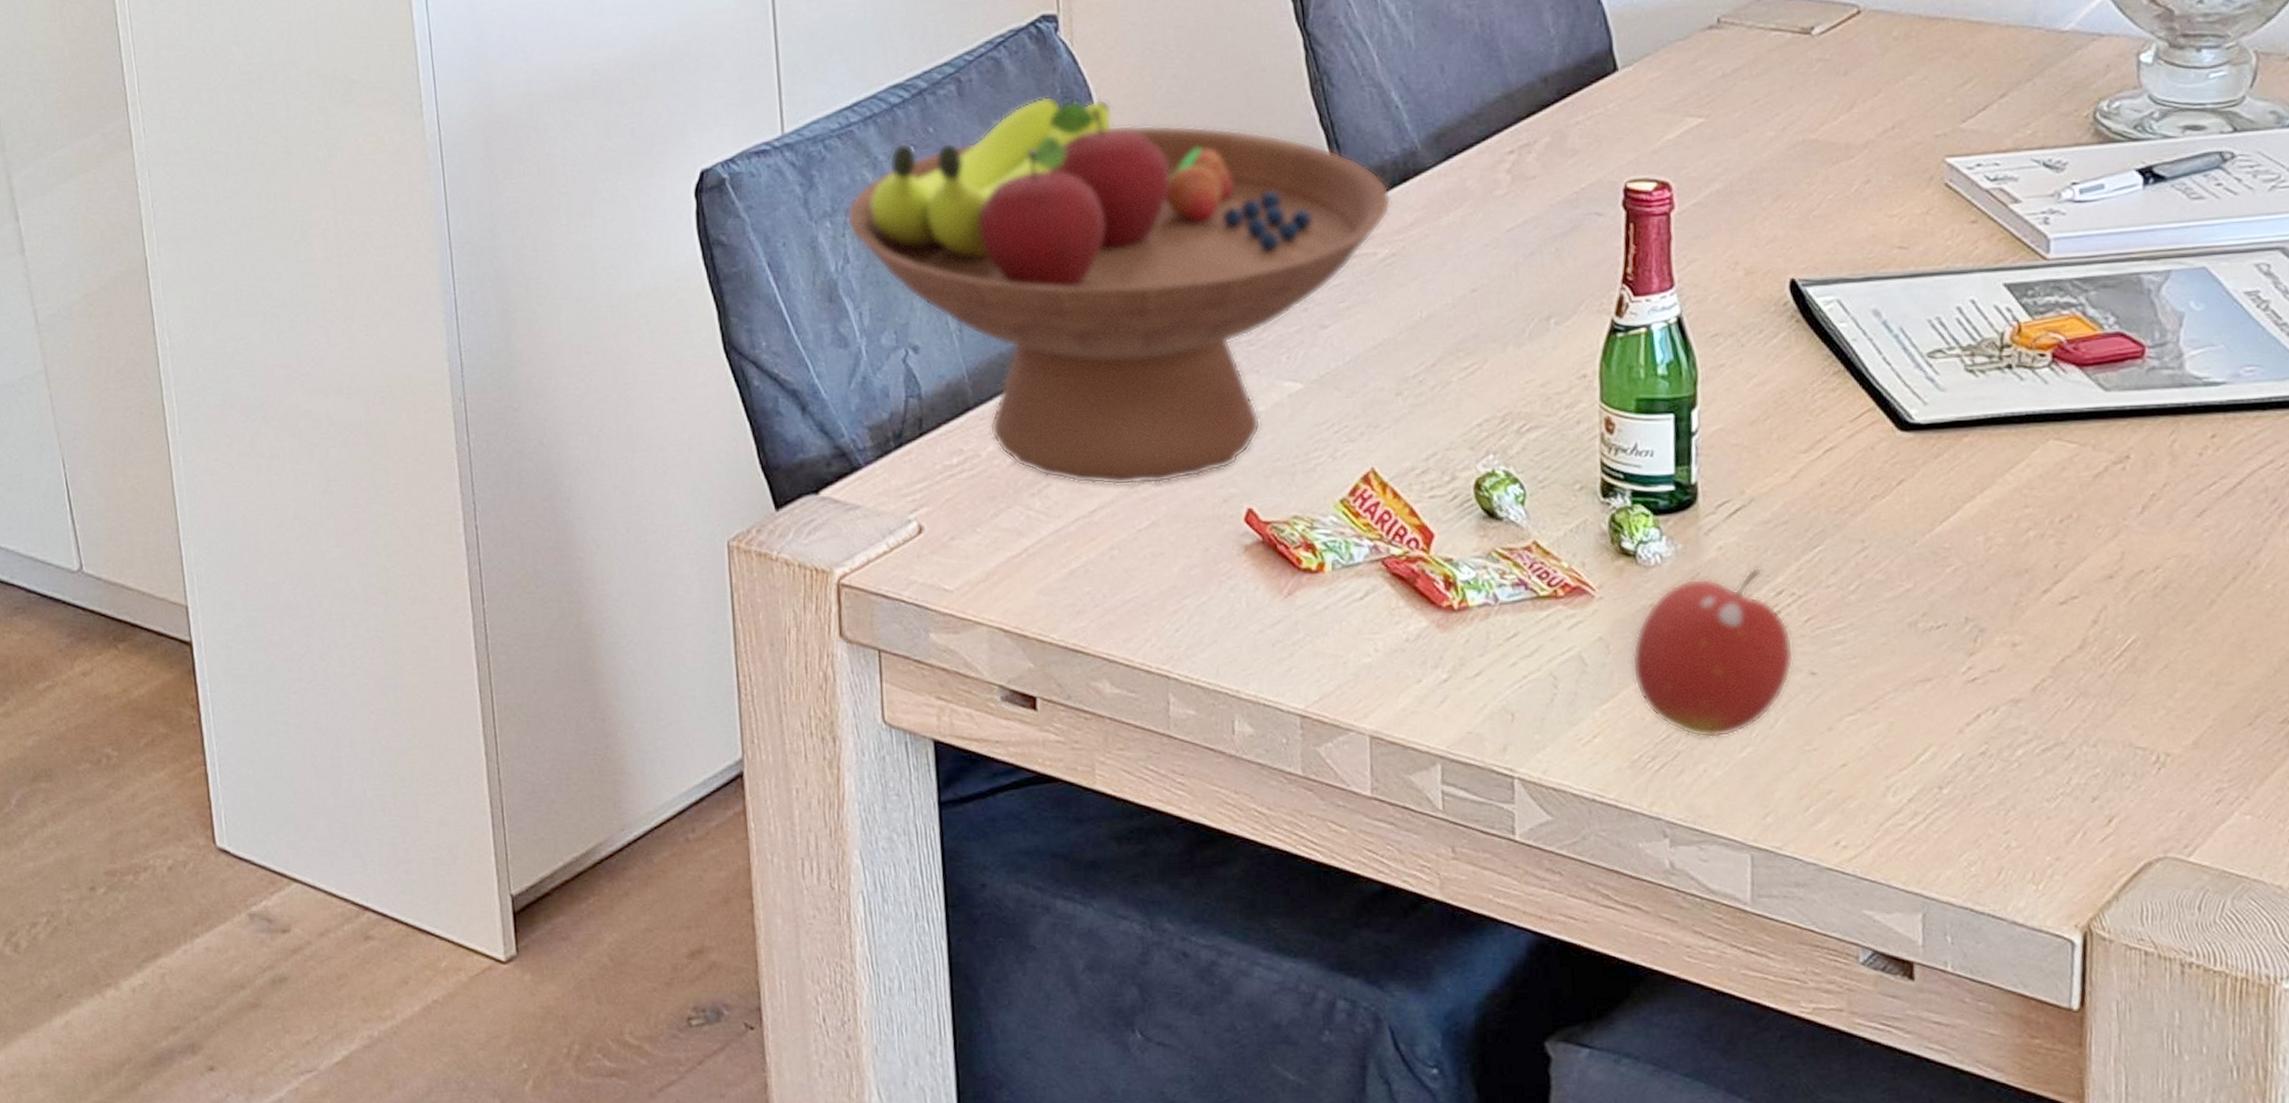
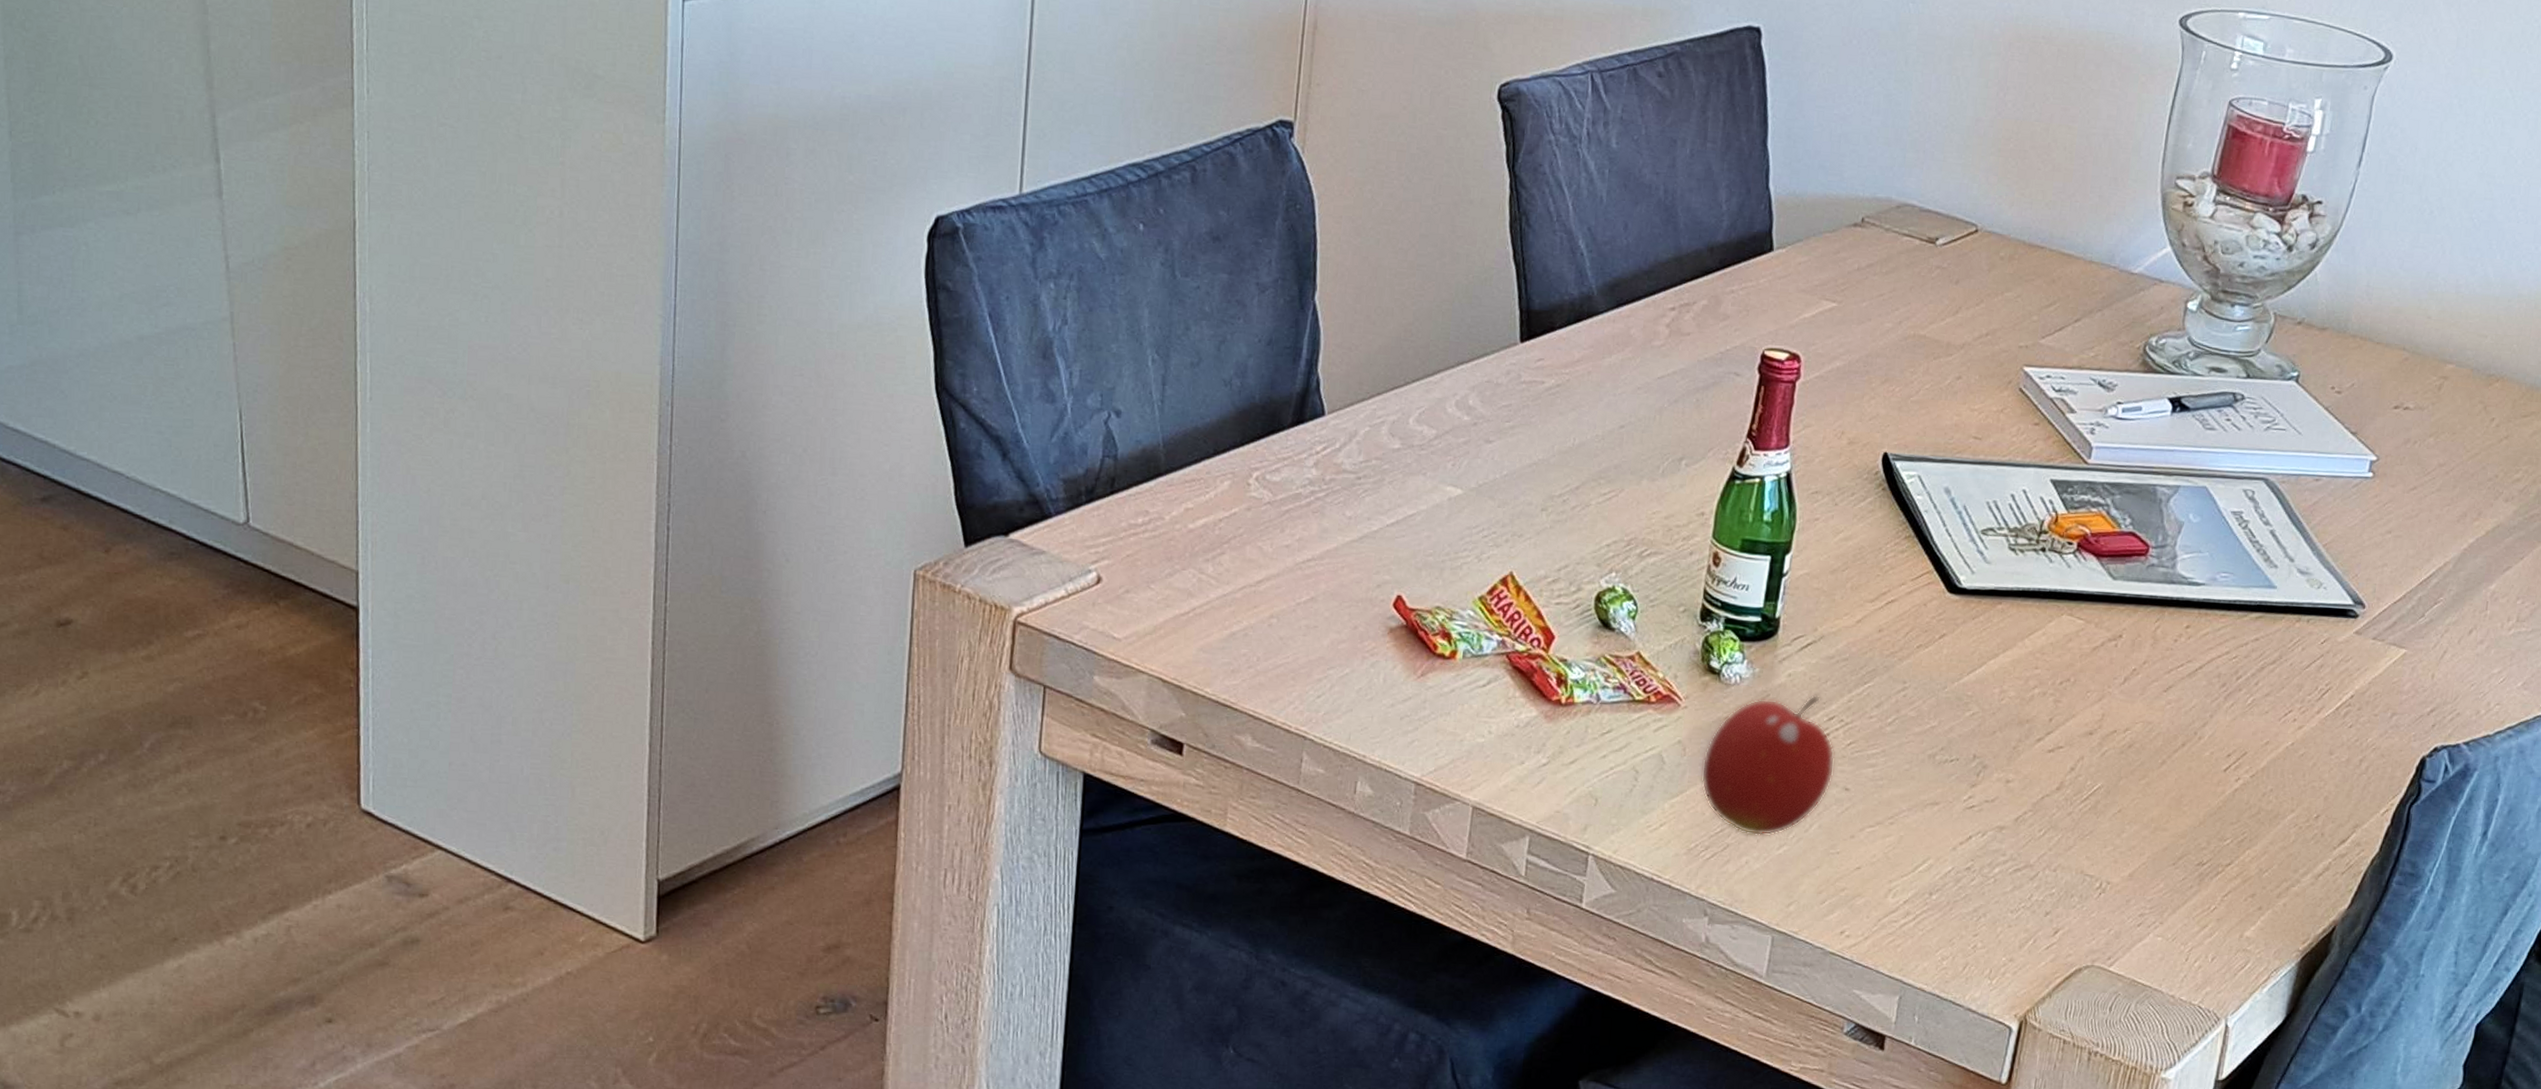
fruit bowl: present [846,96,1392,486] -> none [1069,196,1565,564]

